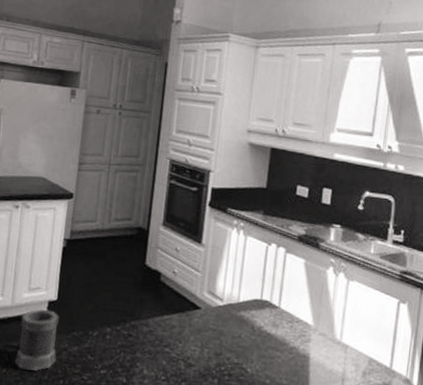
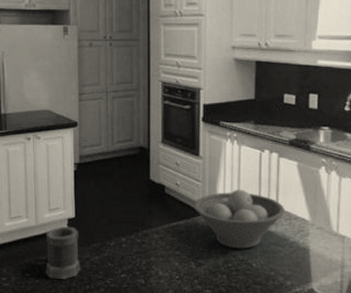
fruit bowl: none [190,283,287,351] -> present [194,189,285,249]

